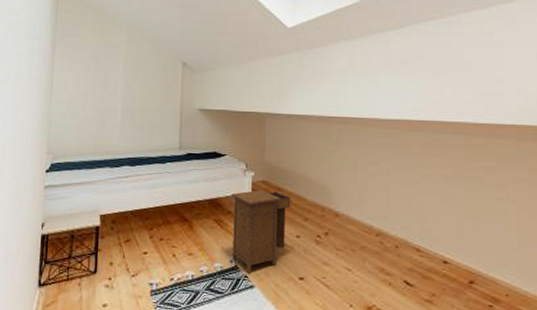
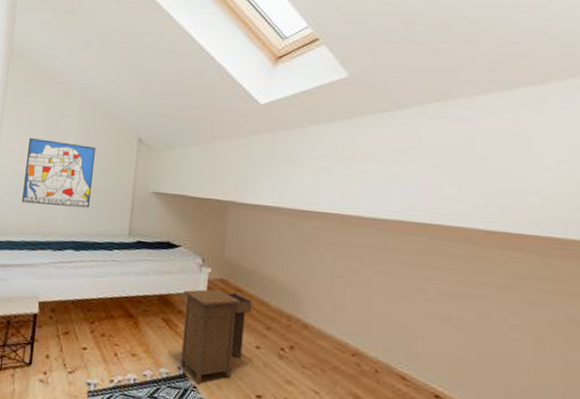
wall art: none [78,67,144,127] -> present [22,138,95,208]

